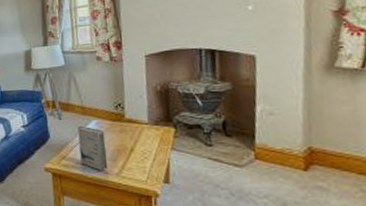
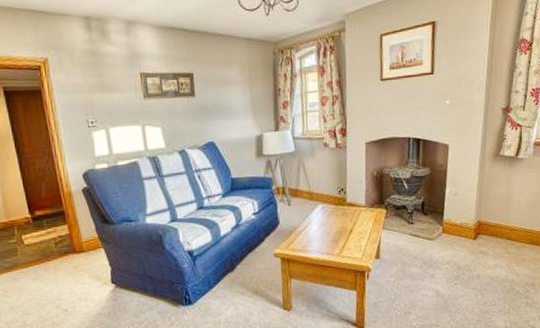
book: present [77,126,108,171] -> none [305,211,331,252]

